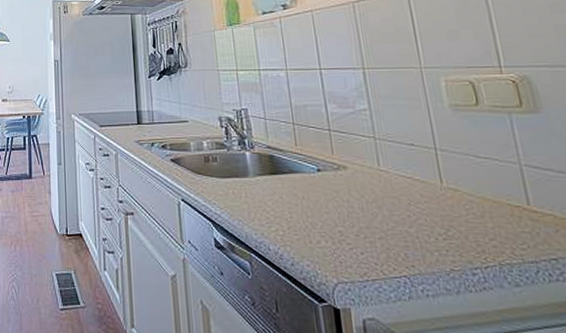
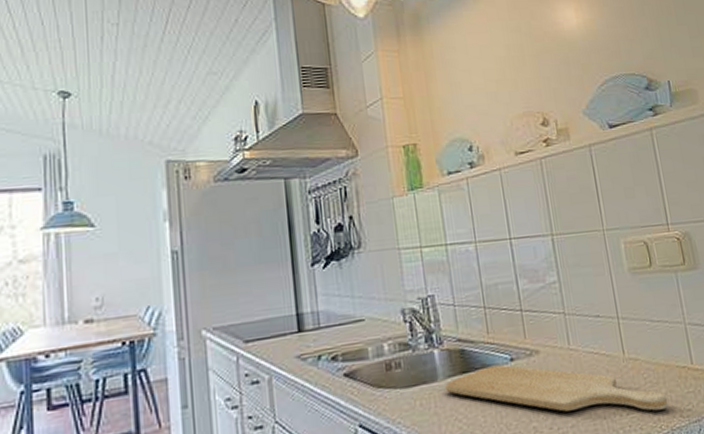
chopping board: none [255,172,496,243] -> present [445,365,668,412]

